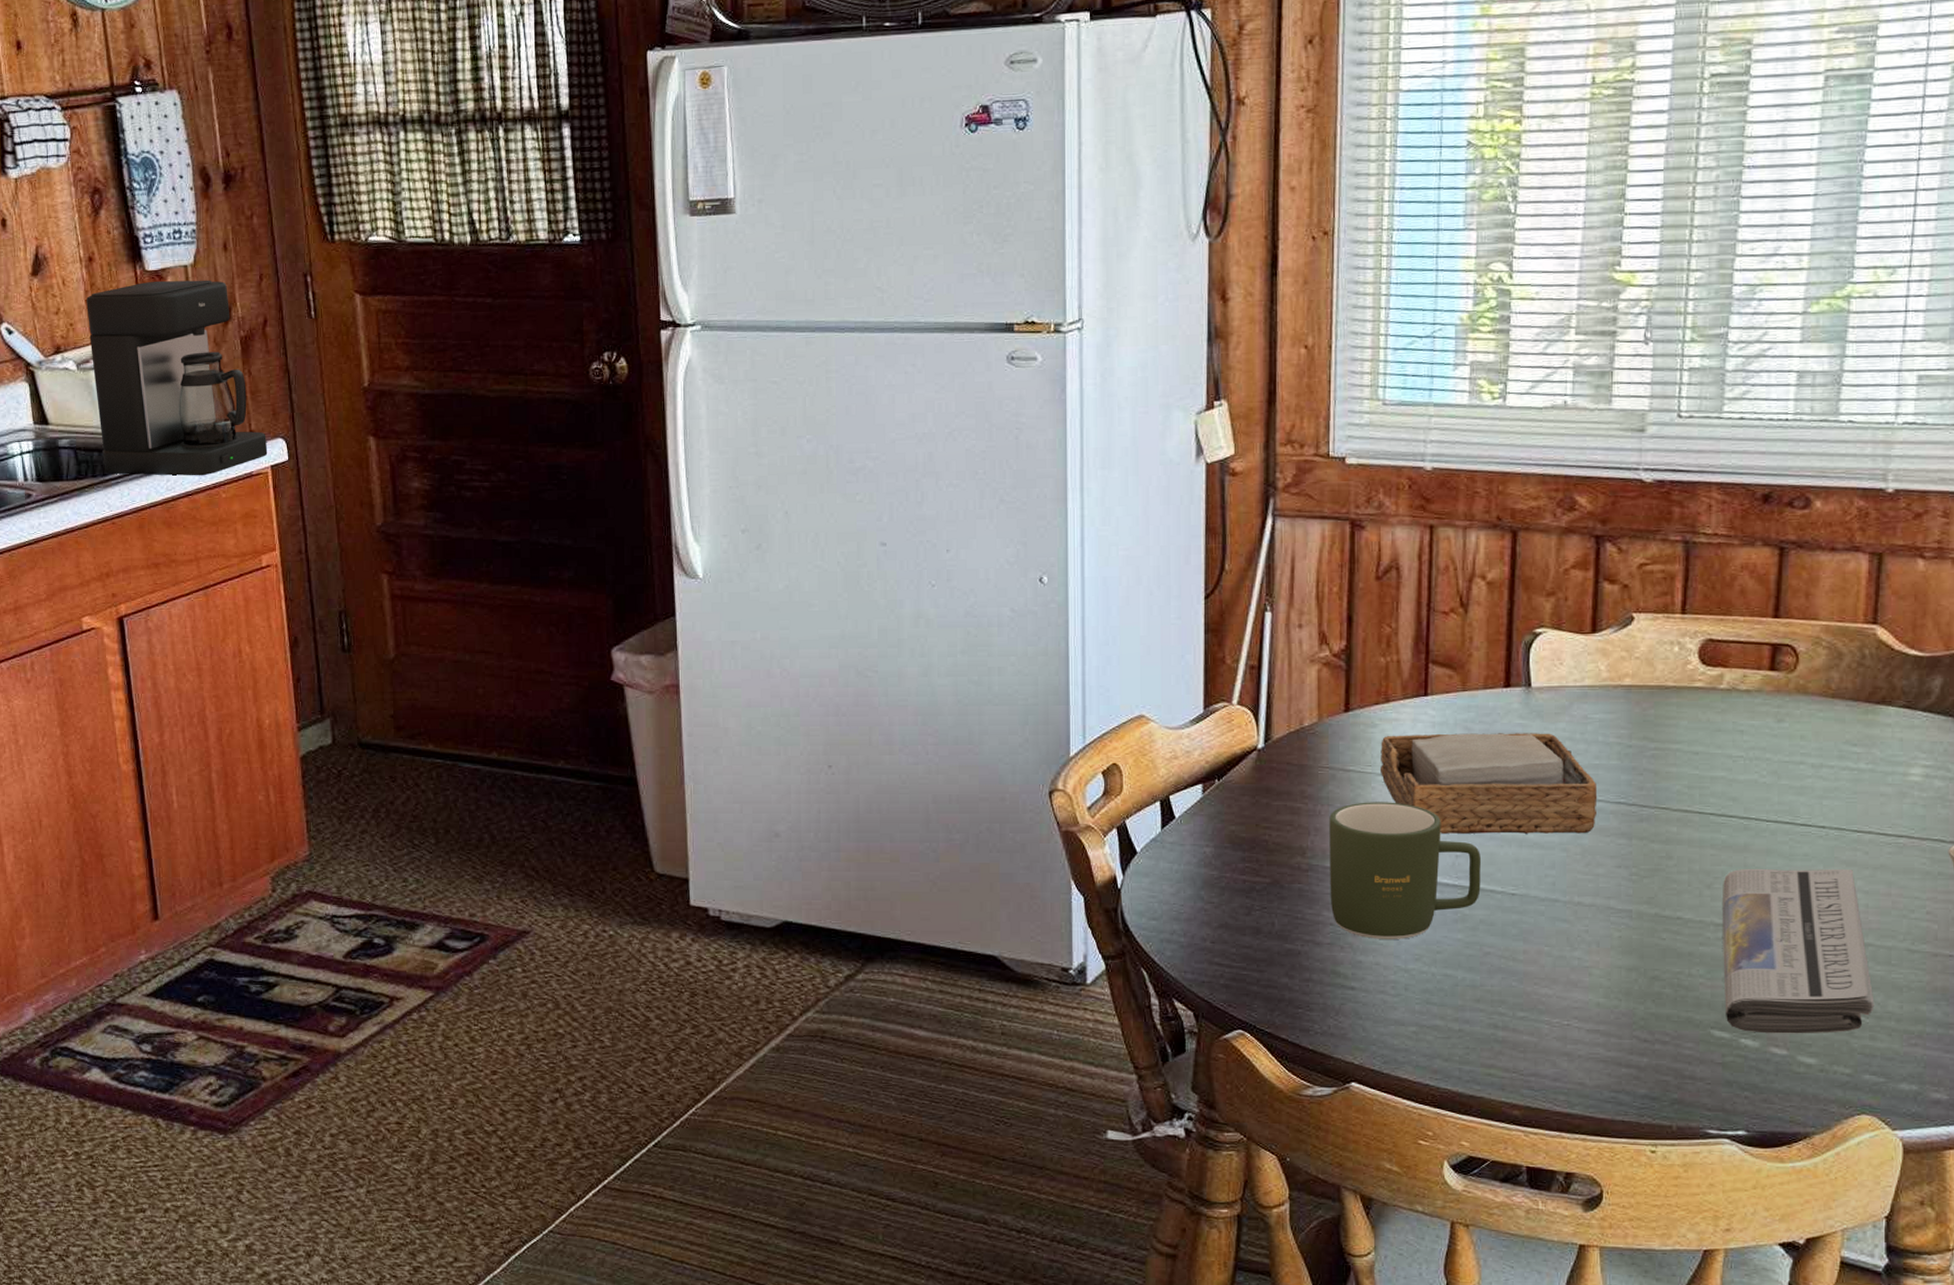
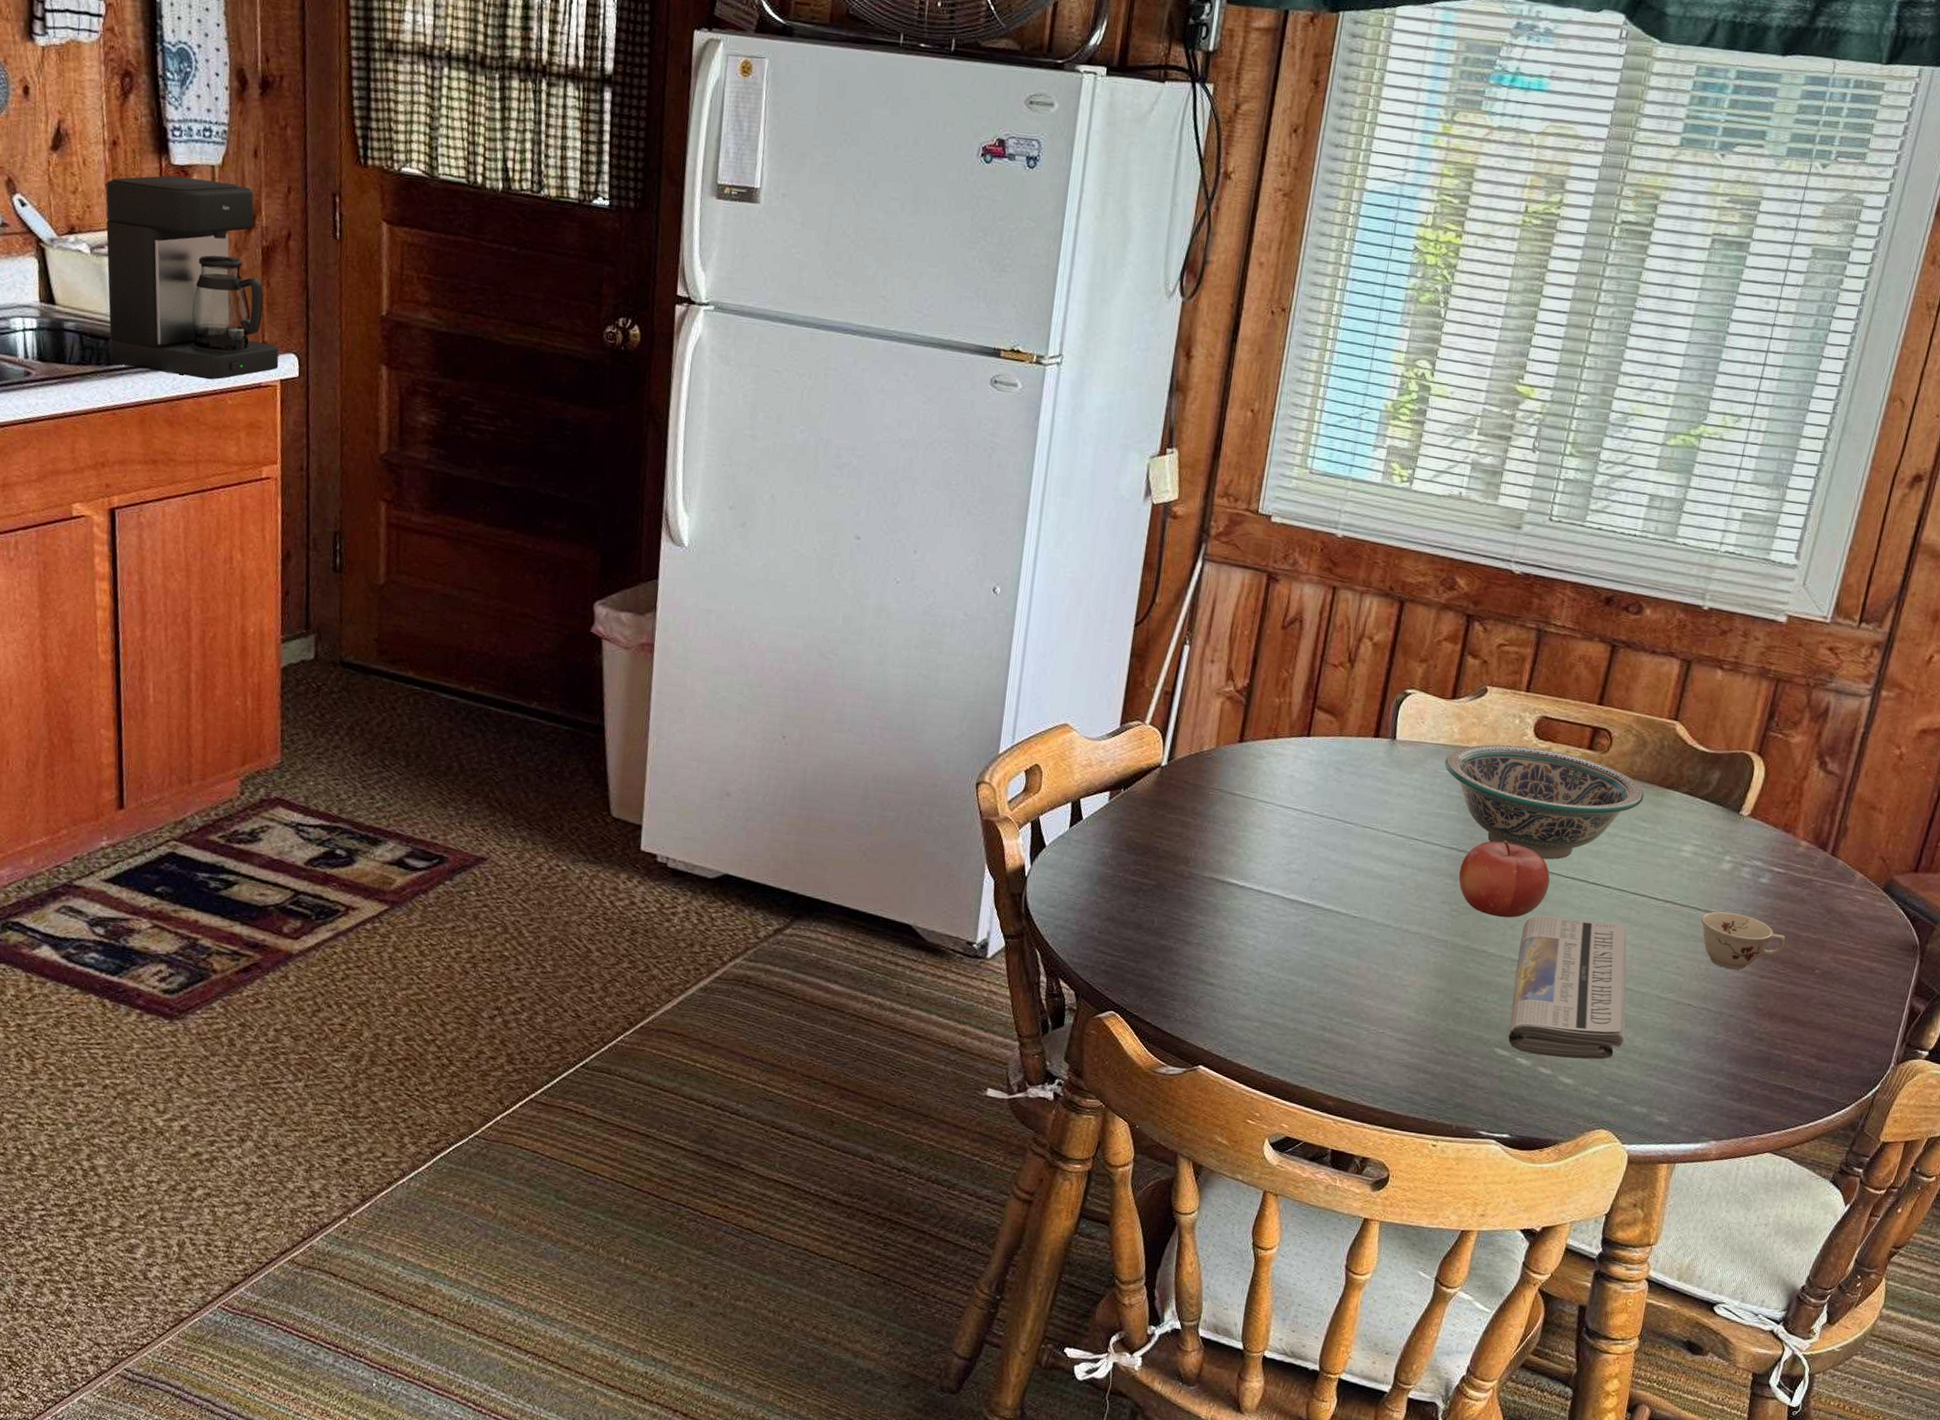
mug: present [1329,802,1481,939] -> none [1203,823,1334,946]
napkin holder: present [1379,733,1598,834] -> none [1261,767,1436,872]
bowl: none [1594,676,1850,803] -> present [1444,744,1645,860]
fruit: none [1634,786,1748,875] -> present [1459,840,1550,918]

